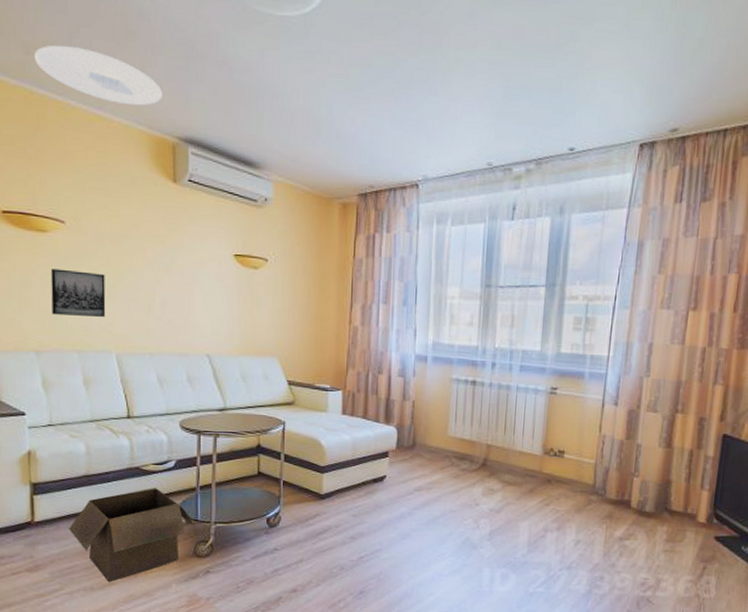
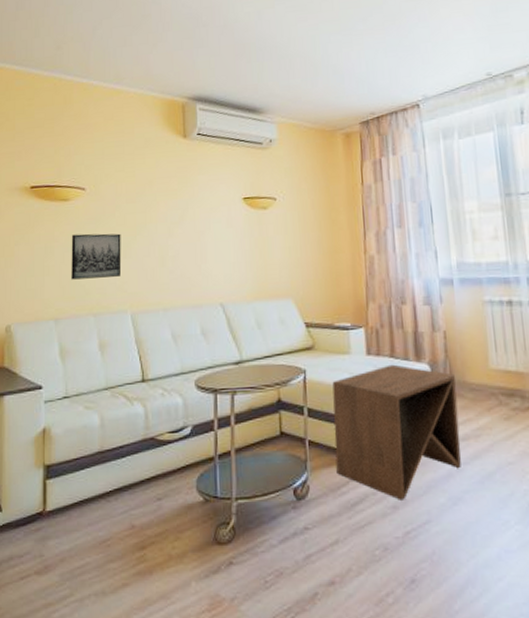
ceiling light: present [34,45,162,106] -> none [64,36,172,77]
box: present [69,488,193,582] -> none [81,461,213,582]
side table: none [306,424,417,533] -> present [332,364,461,500]

